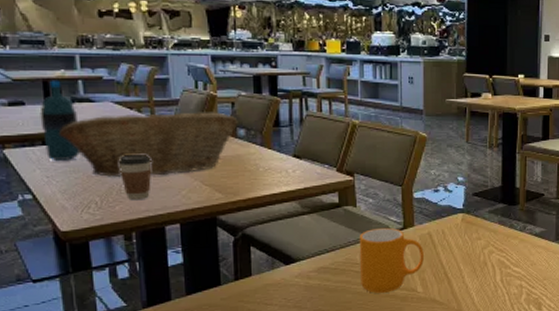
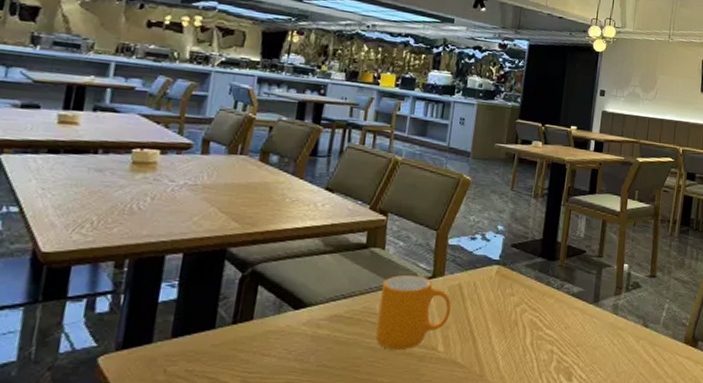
water bottle: present [40,80,80,160] -> none [48,85,97,173]
fruit basket: present [58,112,238,177] -> none [69,128,273,199]
coffee cup: present [118,153,152,201] -> none [128,171,168,224]

